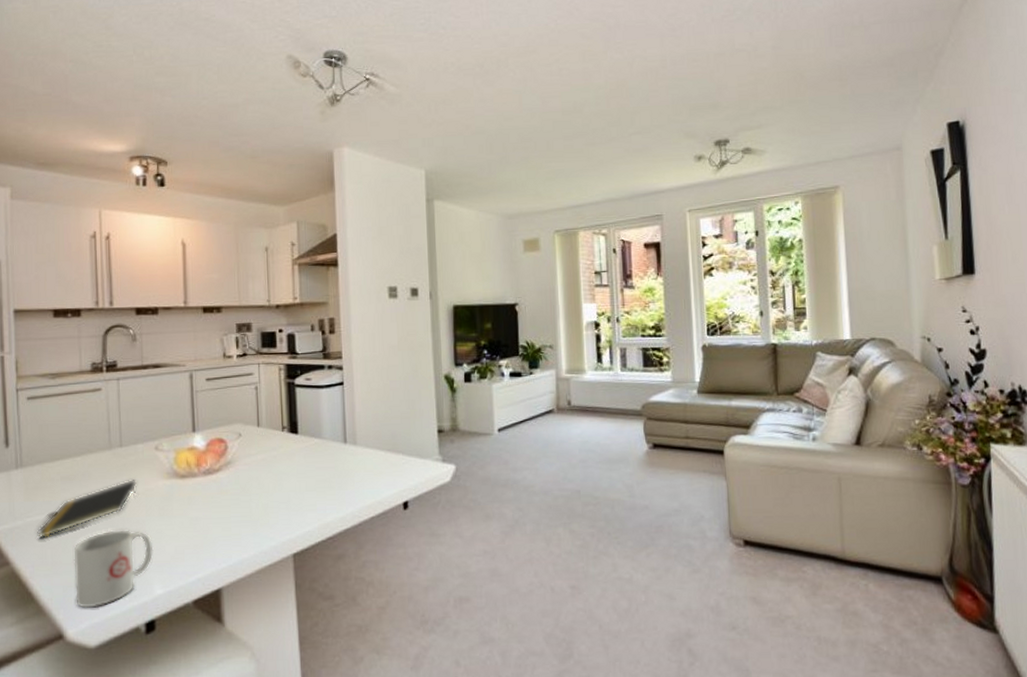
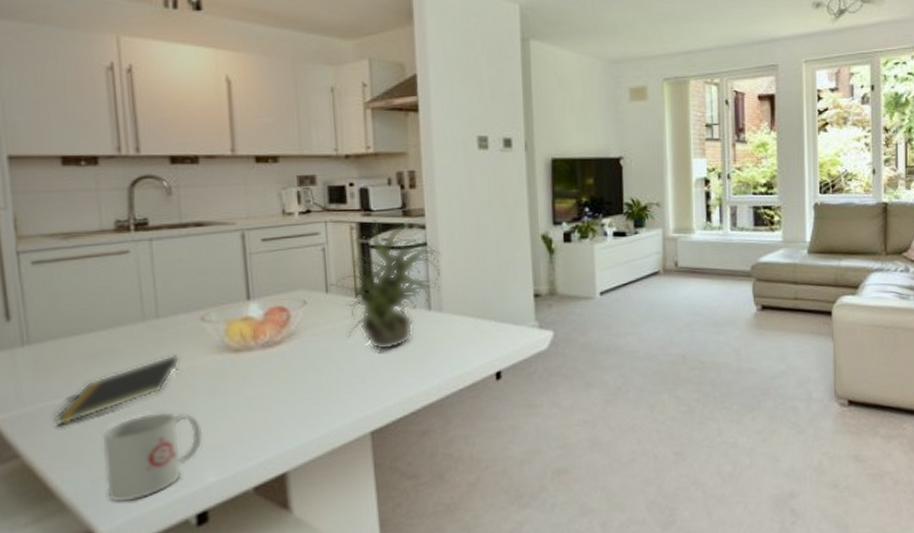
potted plant: none [259,361,356,480] -> present [327,219,441,351]

